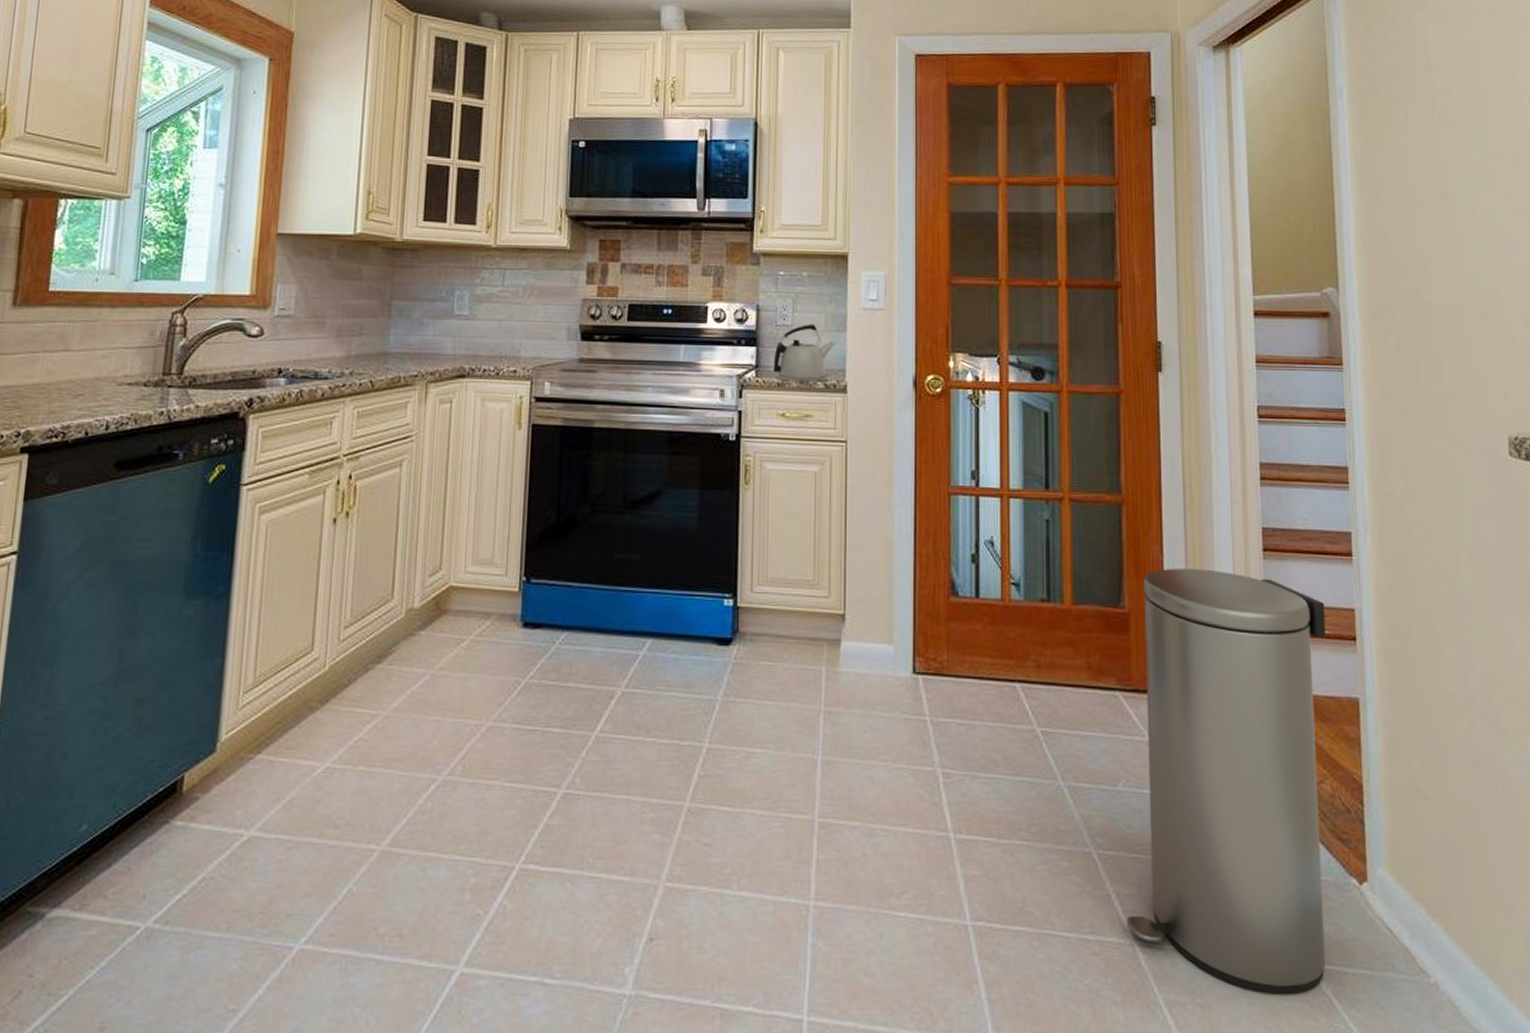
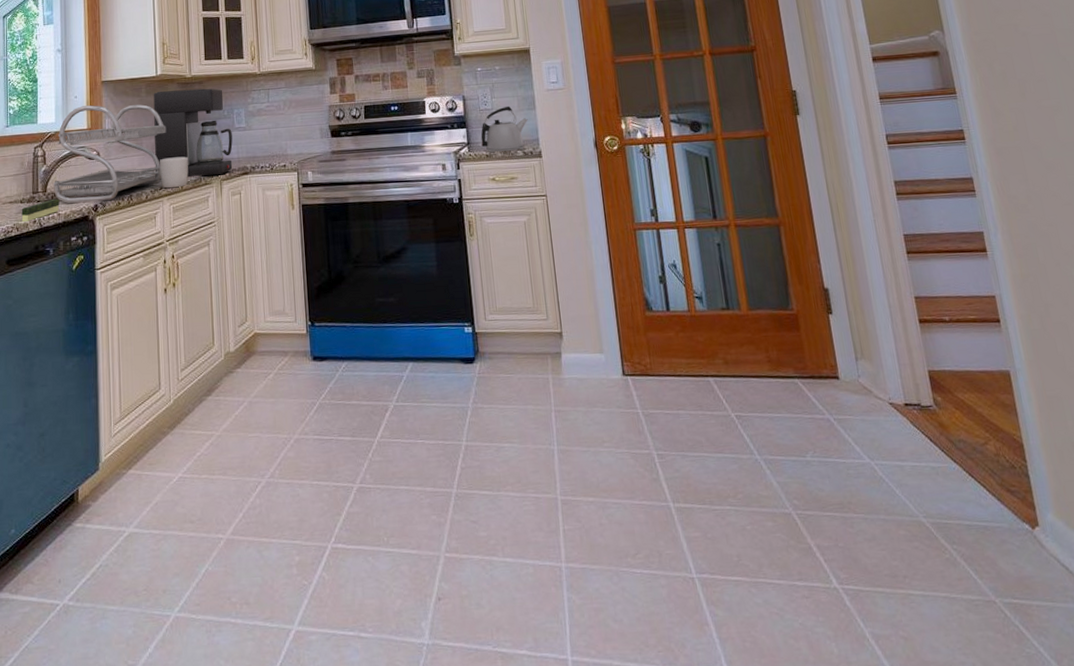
sponge: none [143,384,200,412] -> present [21,198,60,222]
dish rack: none [193,264,361,395] -> present [53,104,167,204]
coffee maker: none [338,256,449,375] -> present [153,88,233,178]
mug: none [344,345,387,386] -> present [160,156,189,189]
pedal bin: present [1127,569,1326,994] -> none [806,272,1011,626]

